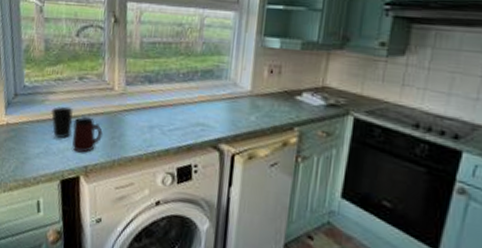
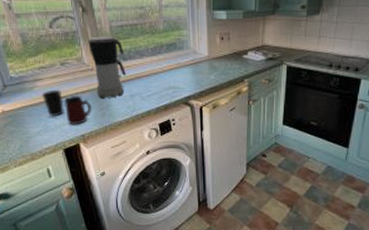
coffee maker: none [111,51,152,127] -> present [88,36,126,98]

